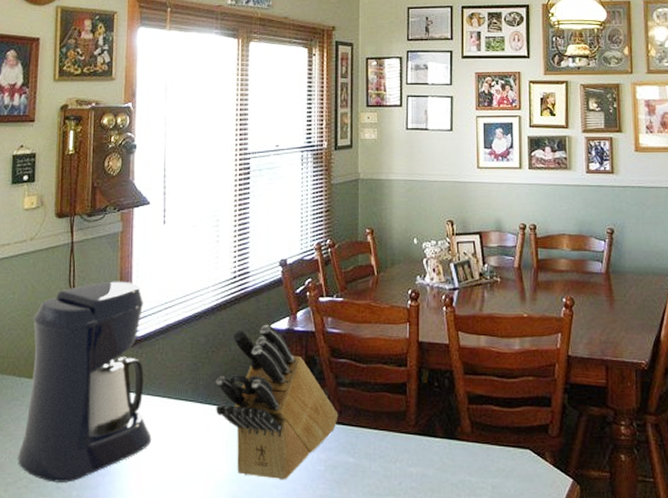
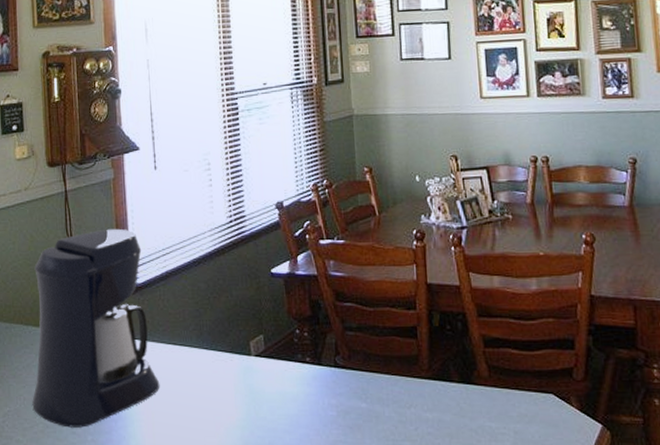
knife block: present [215,324,339,480] -> none [219,268,348,426]

